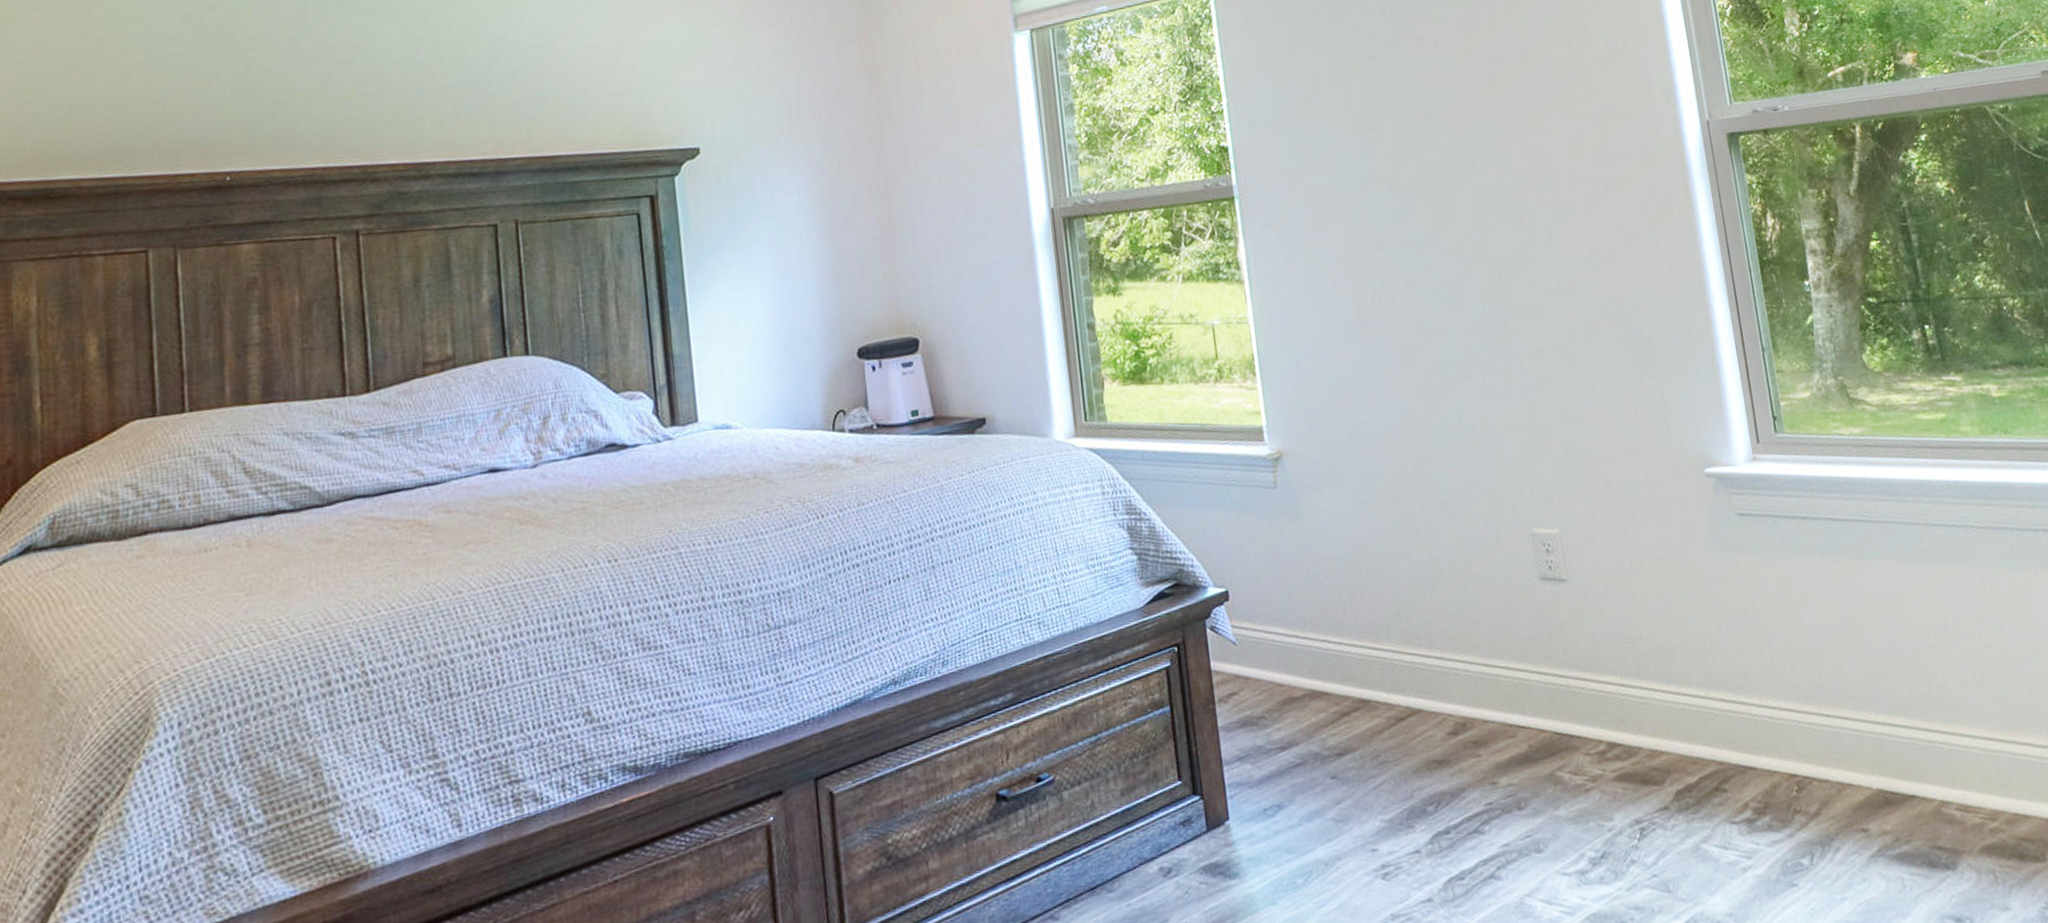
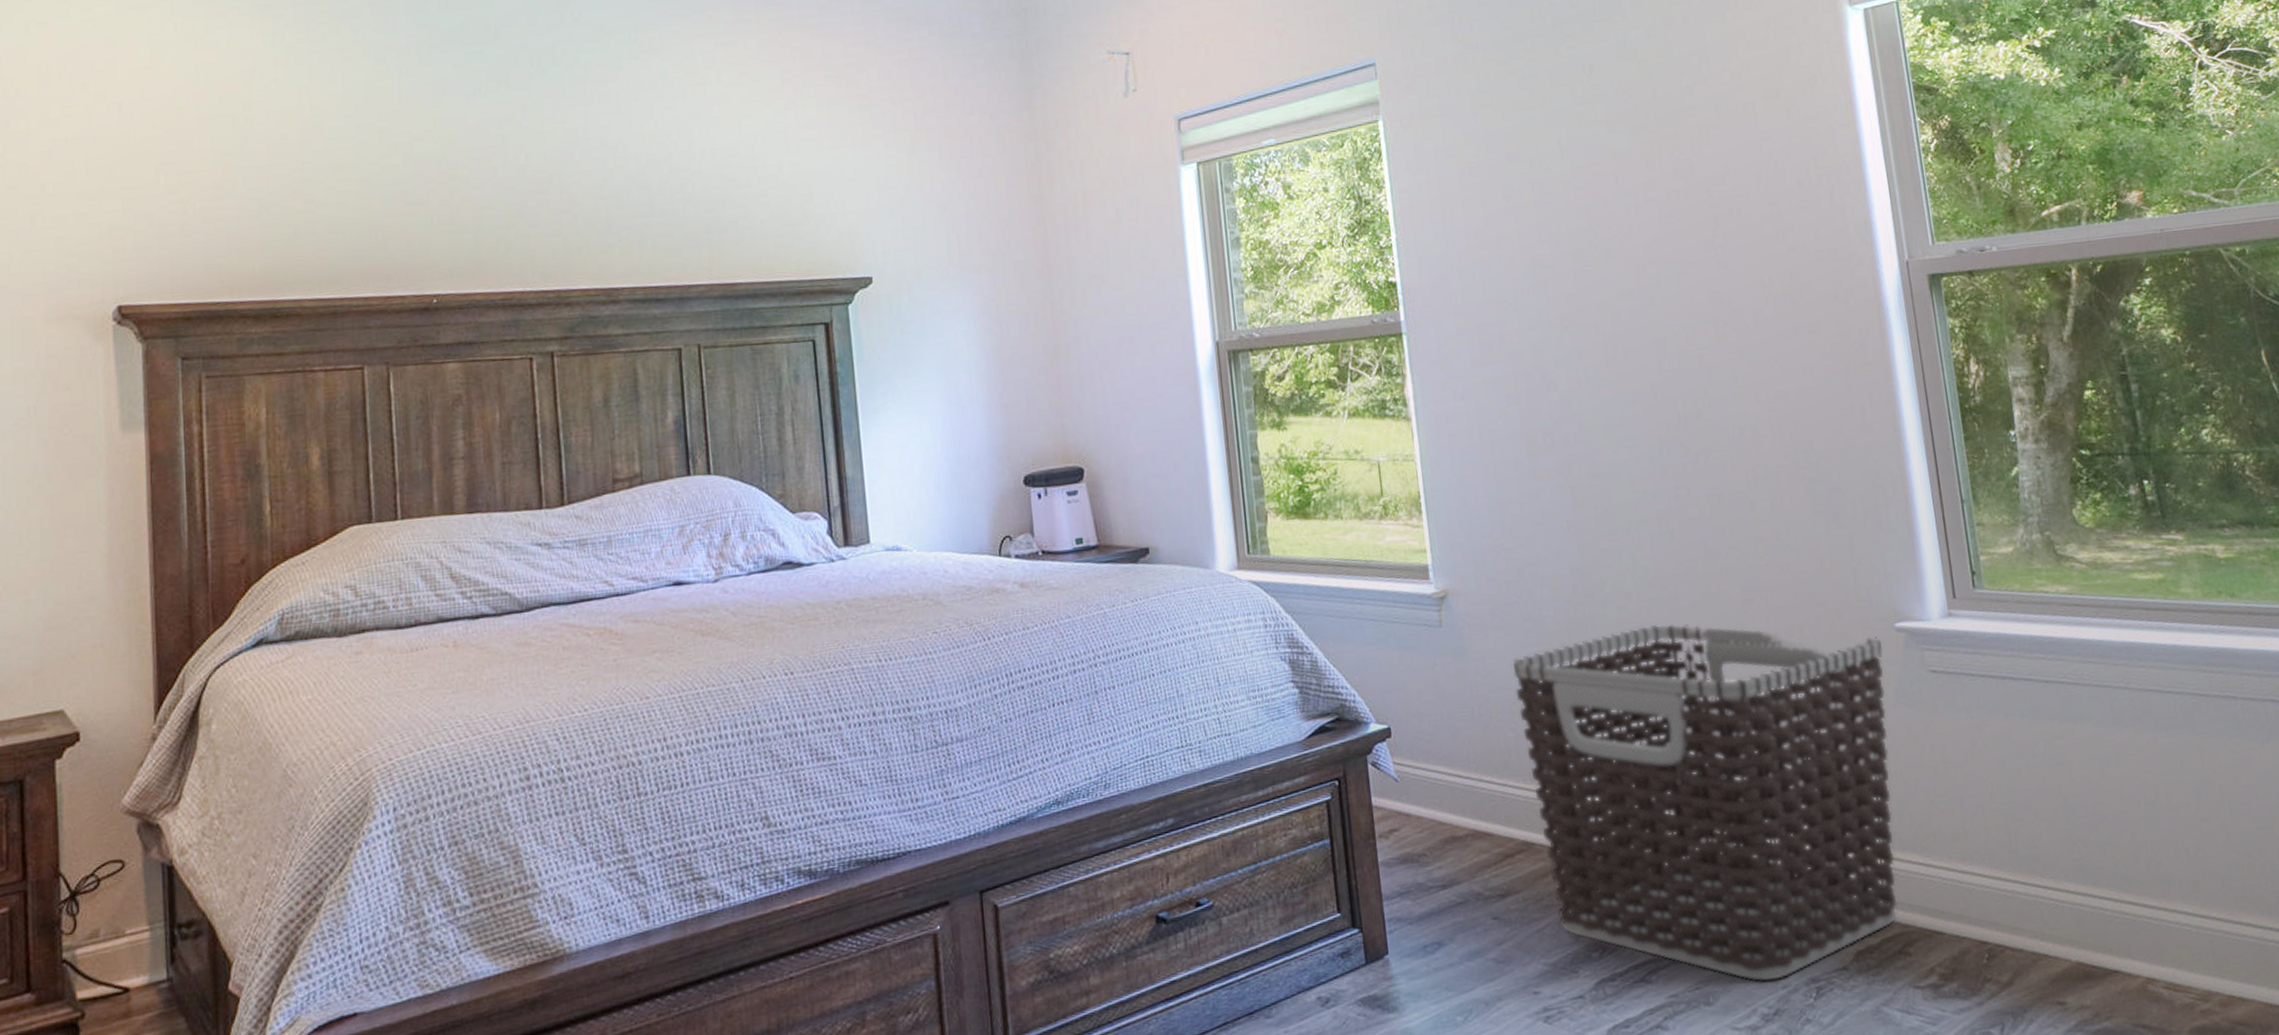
clothes hamper: none [1346,477,1713,826] -> present [1512,624,1898,981]

